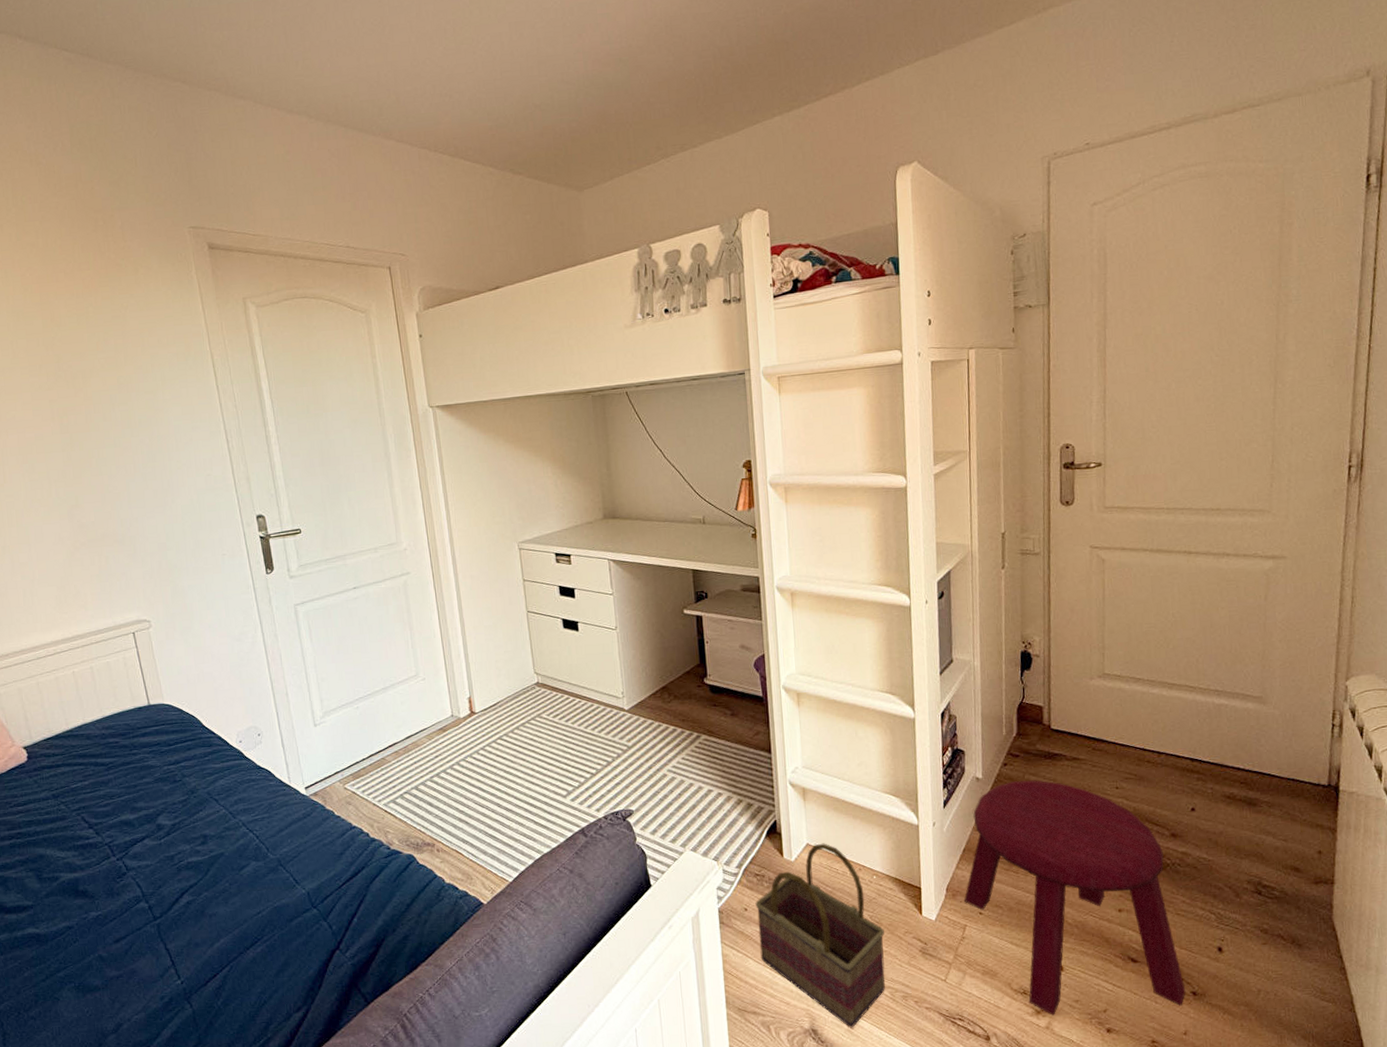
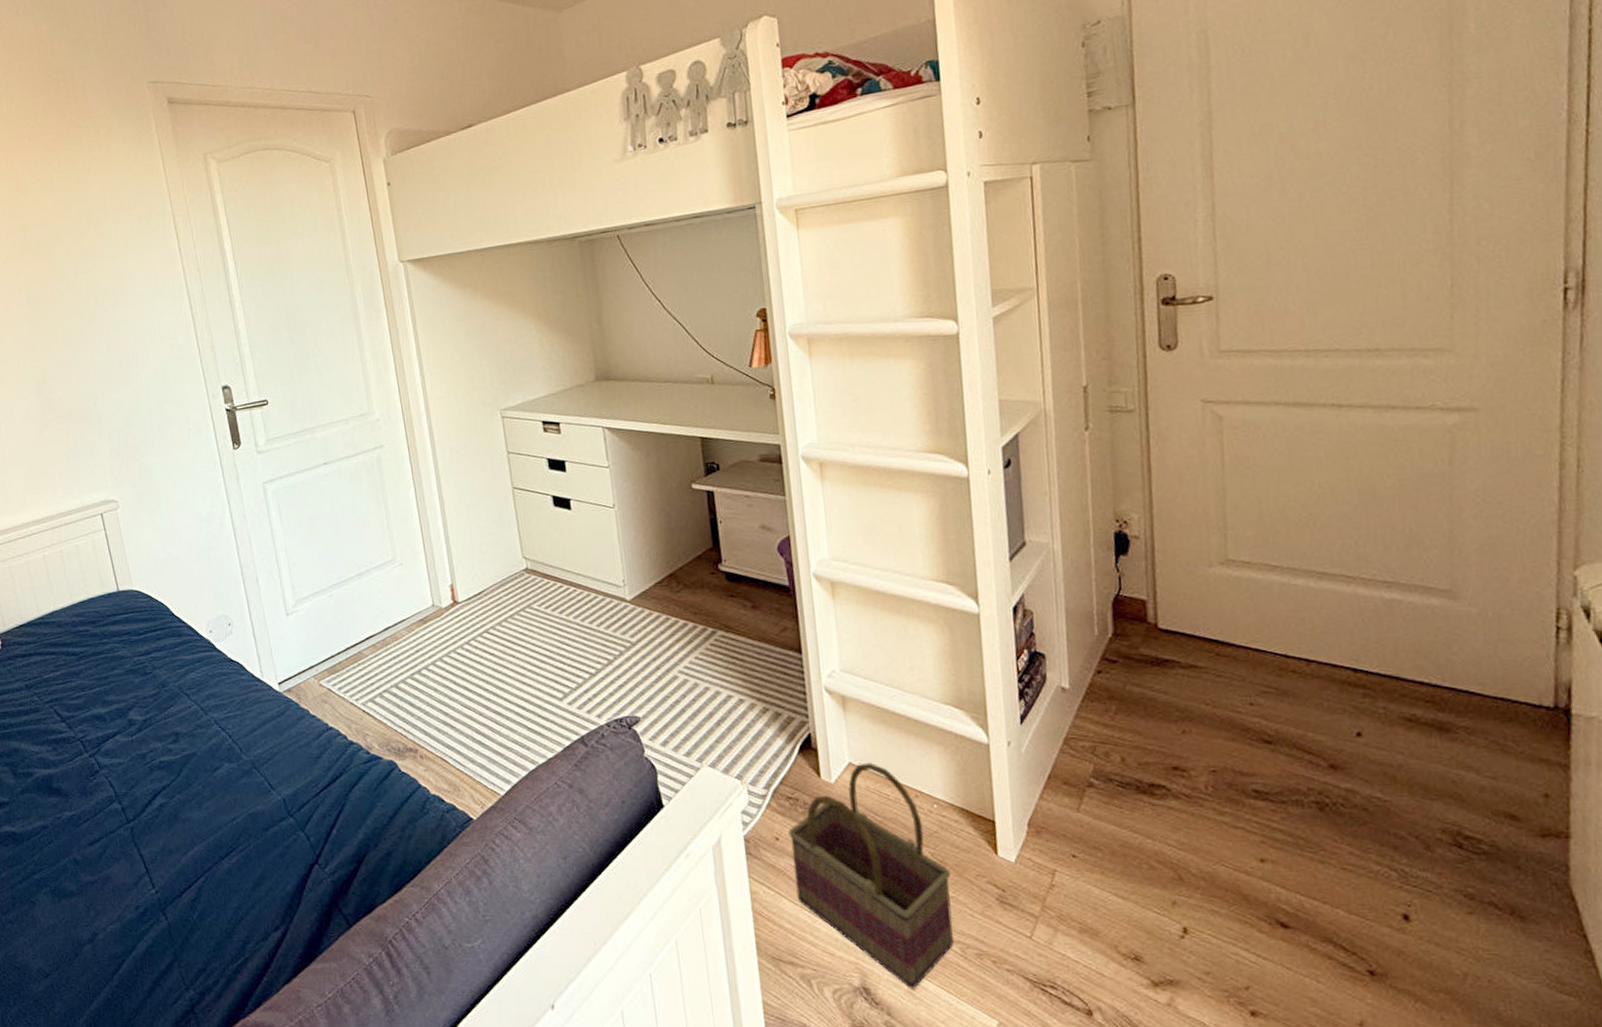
stool: present [963,779,1186,1015] -> none [1051,691,1360,989]

